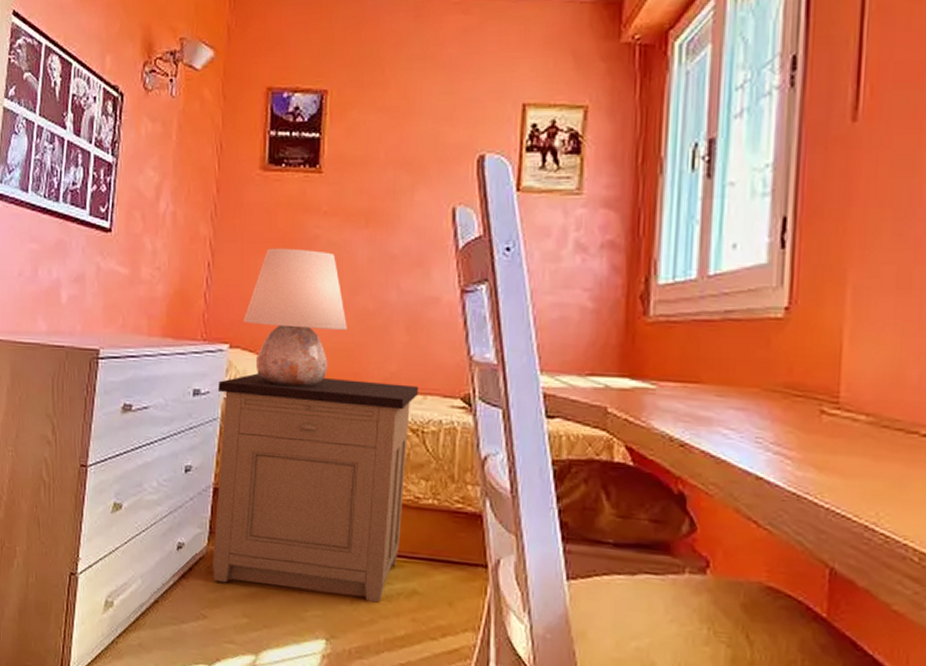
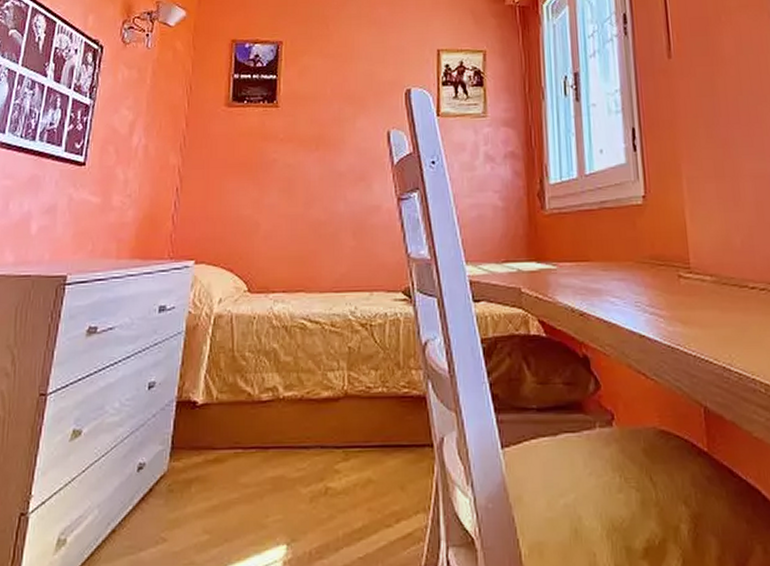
nightstand: present [213,373,418,603] -> none [173,283,365,500]
table lamp: present [243,248,347,388] -> none [208,171,302,296]

